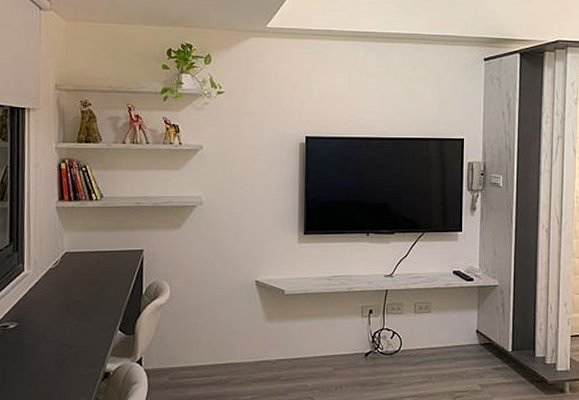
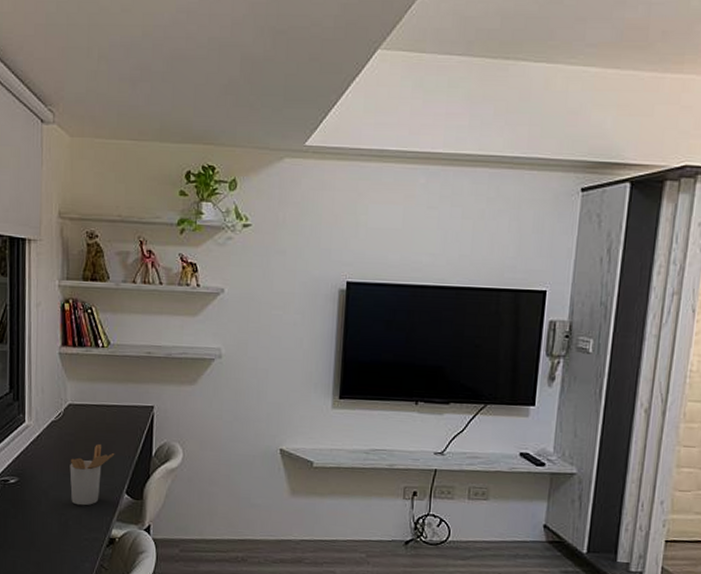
utensil holder: none [66,287,109,344] -> present [69,444,115,506]

